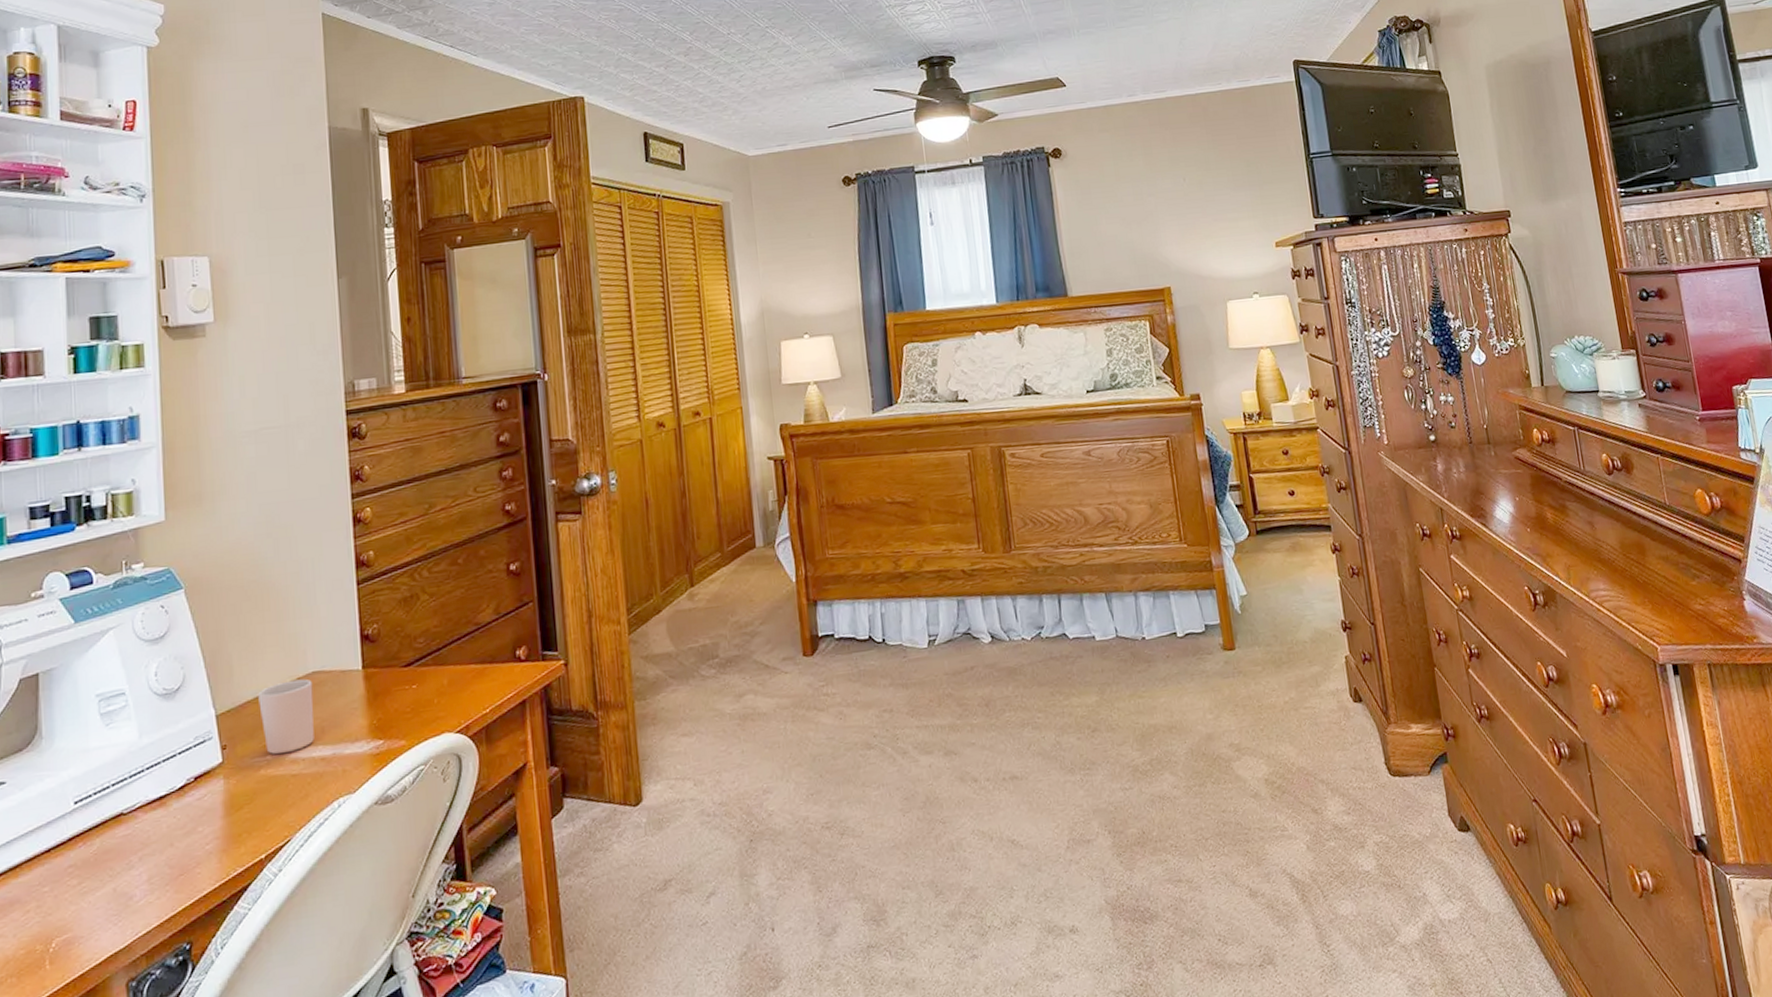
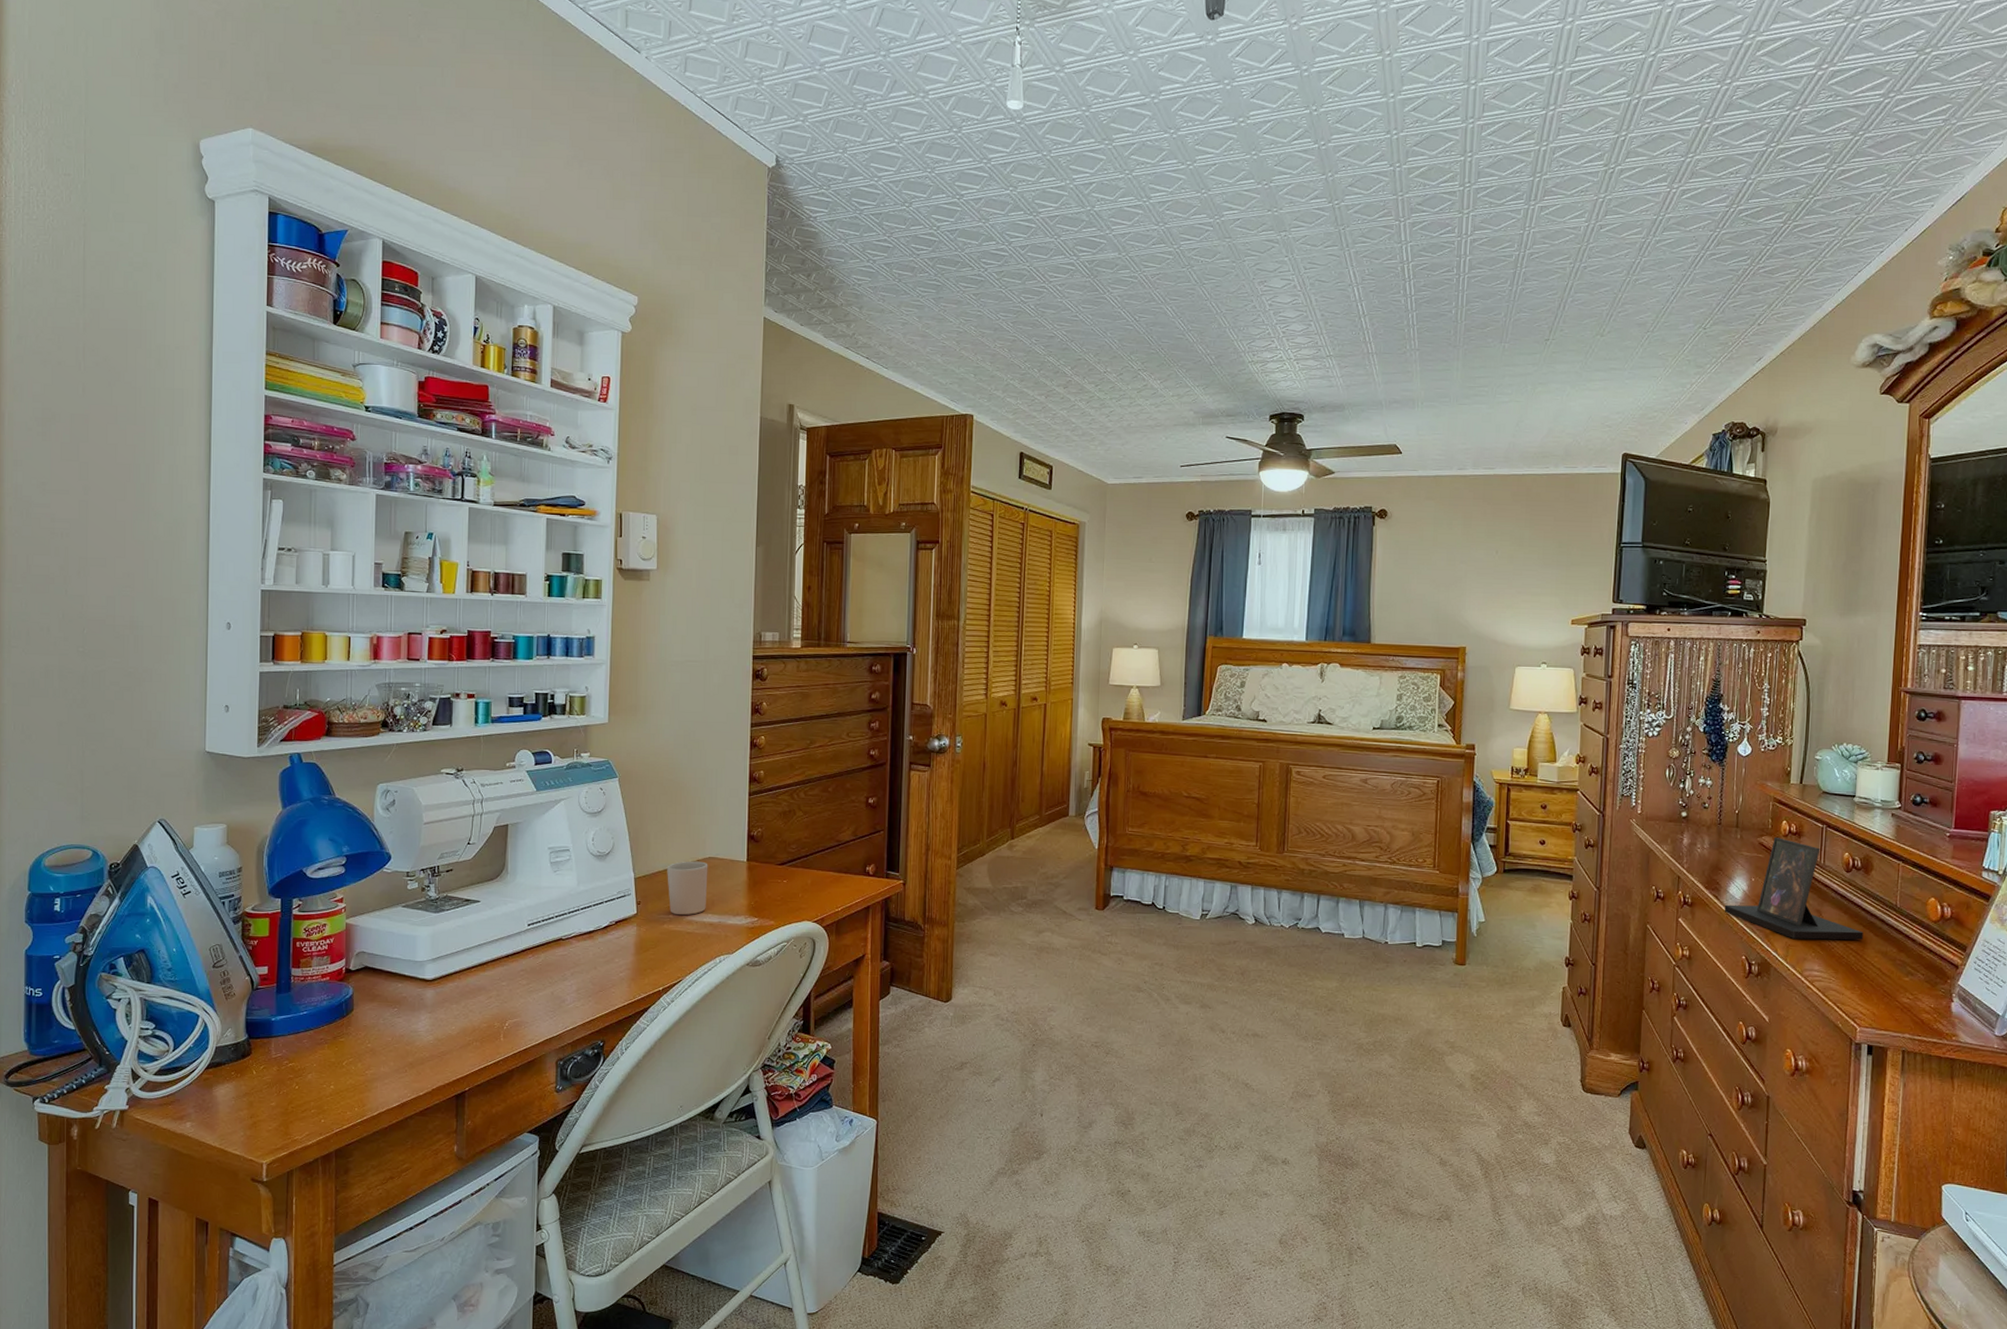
photo frame: none [1494,448,1641,558] -> present [1724,837,1863,940]

